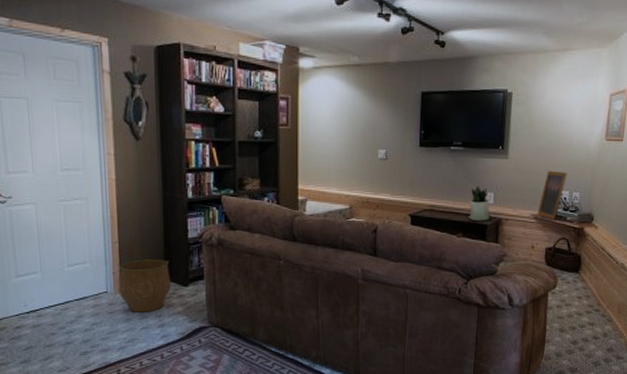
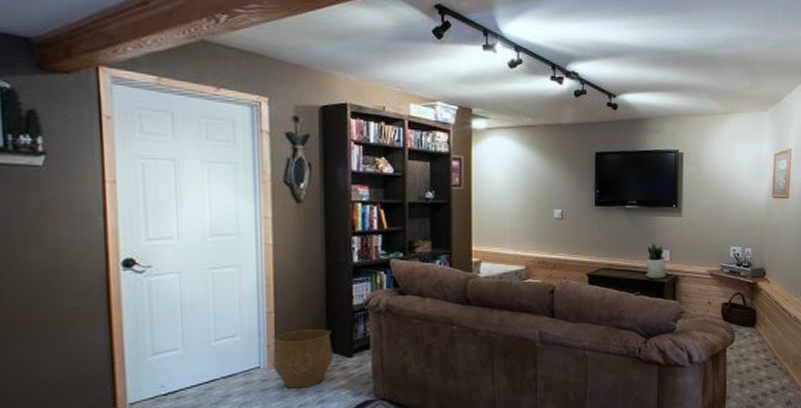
picture frame: present [537,170,568,220] -> none [712,227,739,275]

